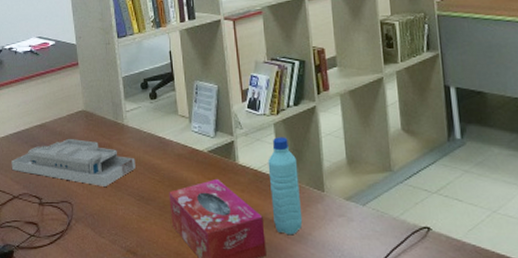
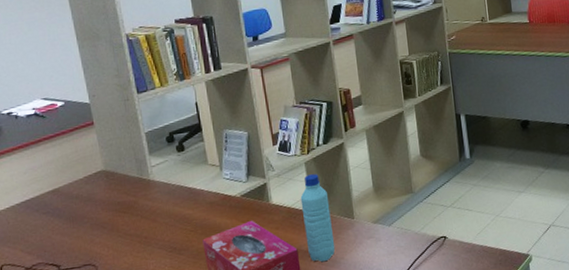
desk organizer: present [11,138,136,186] -> none [20,200,166,244]

